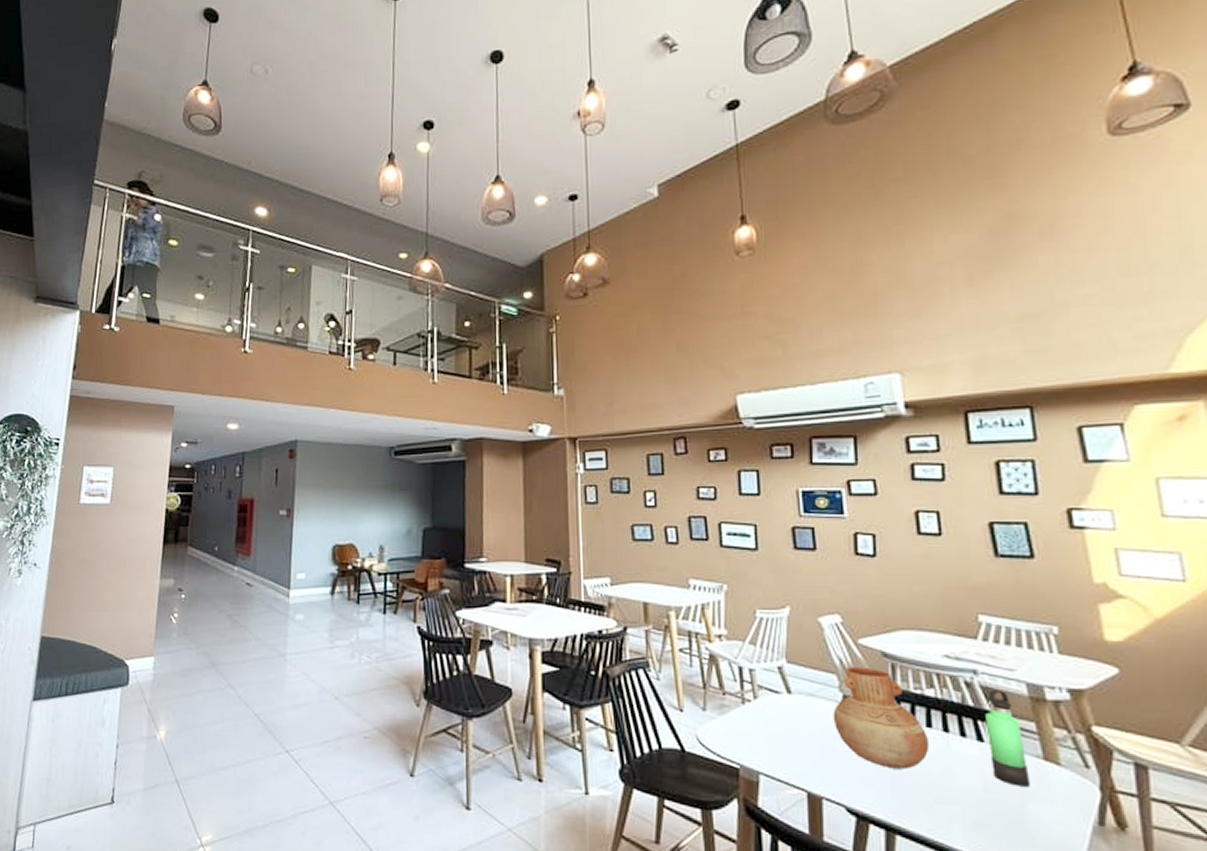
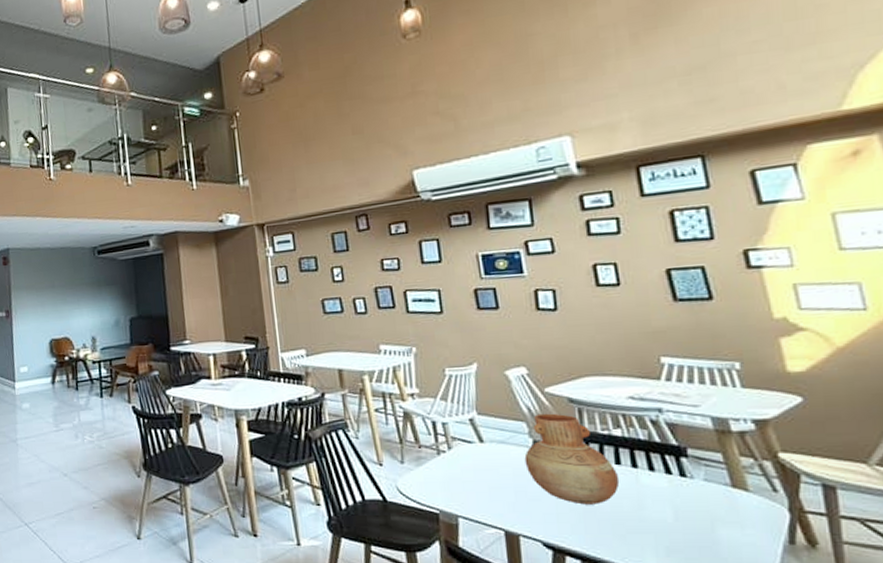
thermos bottle: present [985,689,1031,787] -> none [672,425,721,513]

